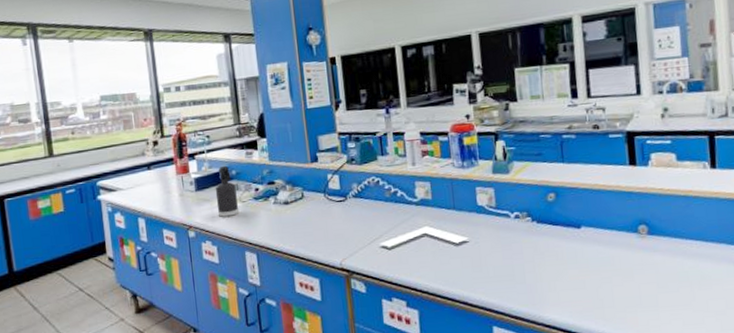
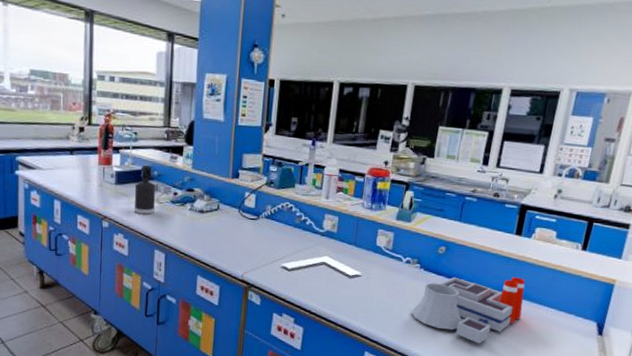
laboratory equipment: none [534,212,663,296] -> present [411,276,525,344]

